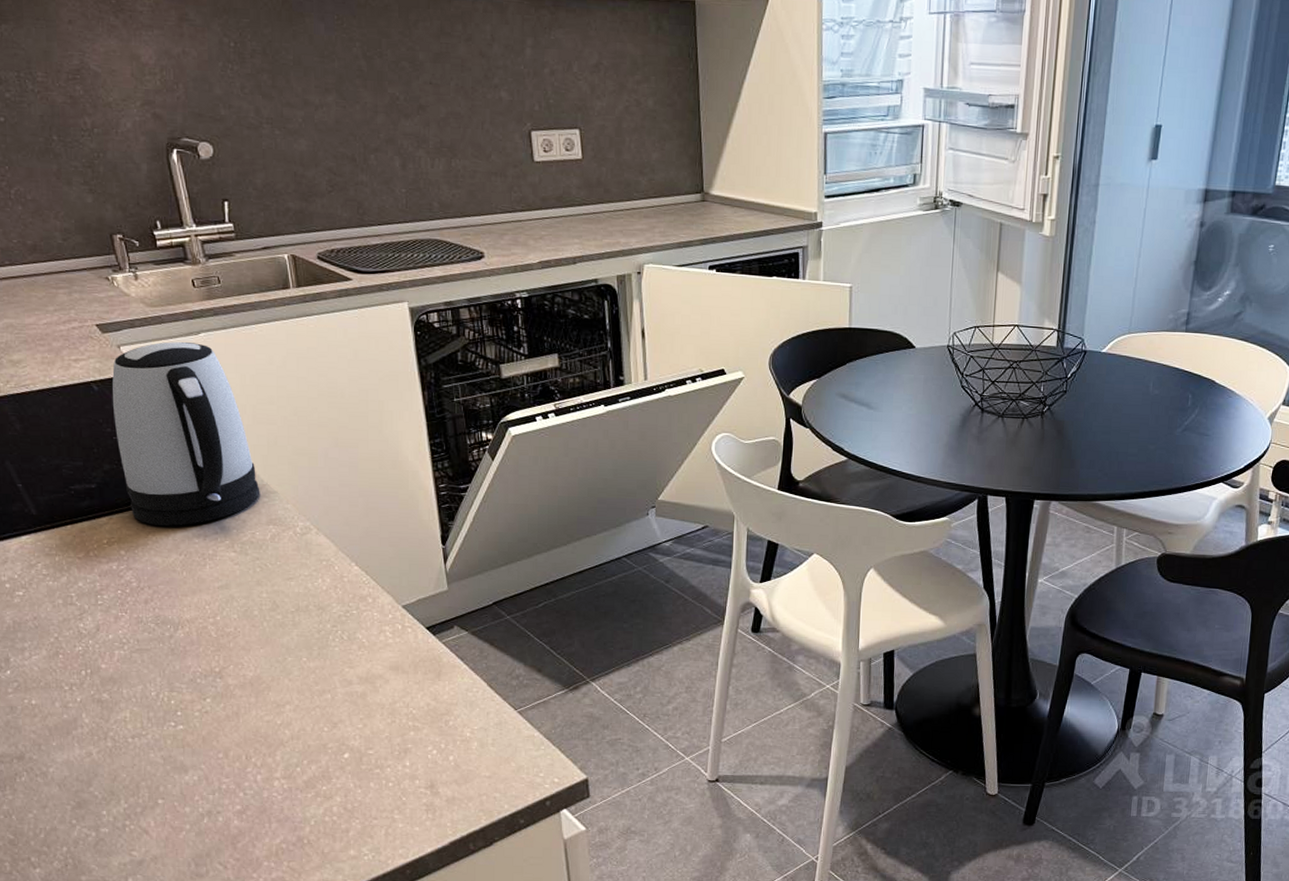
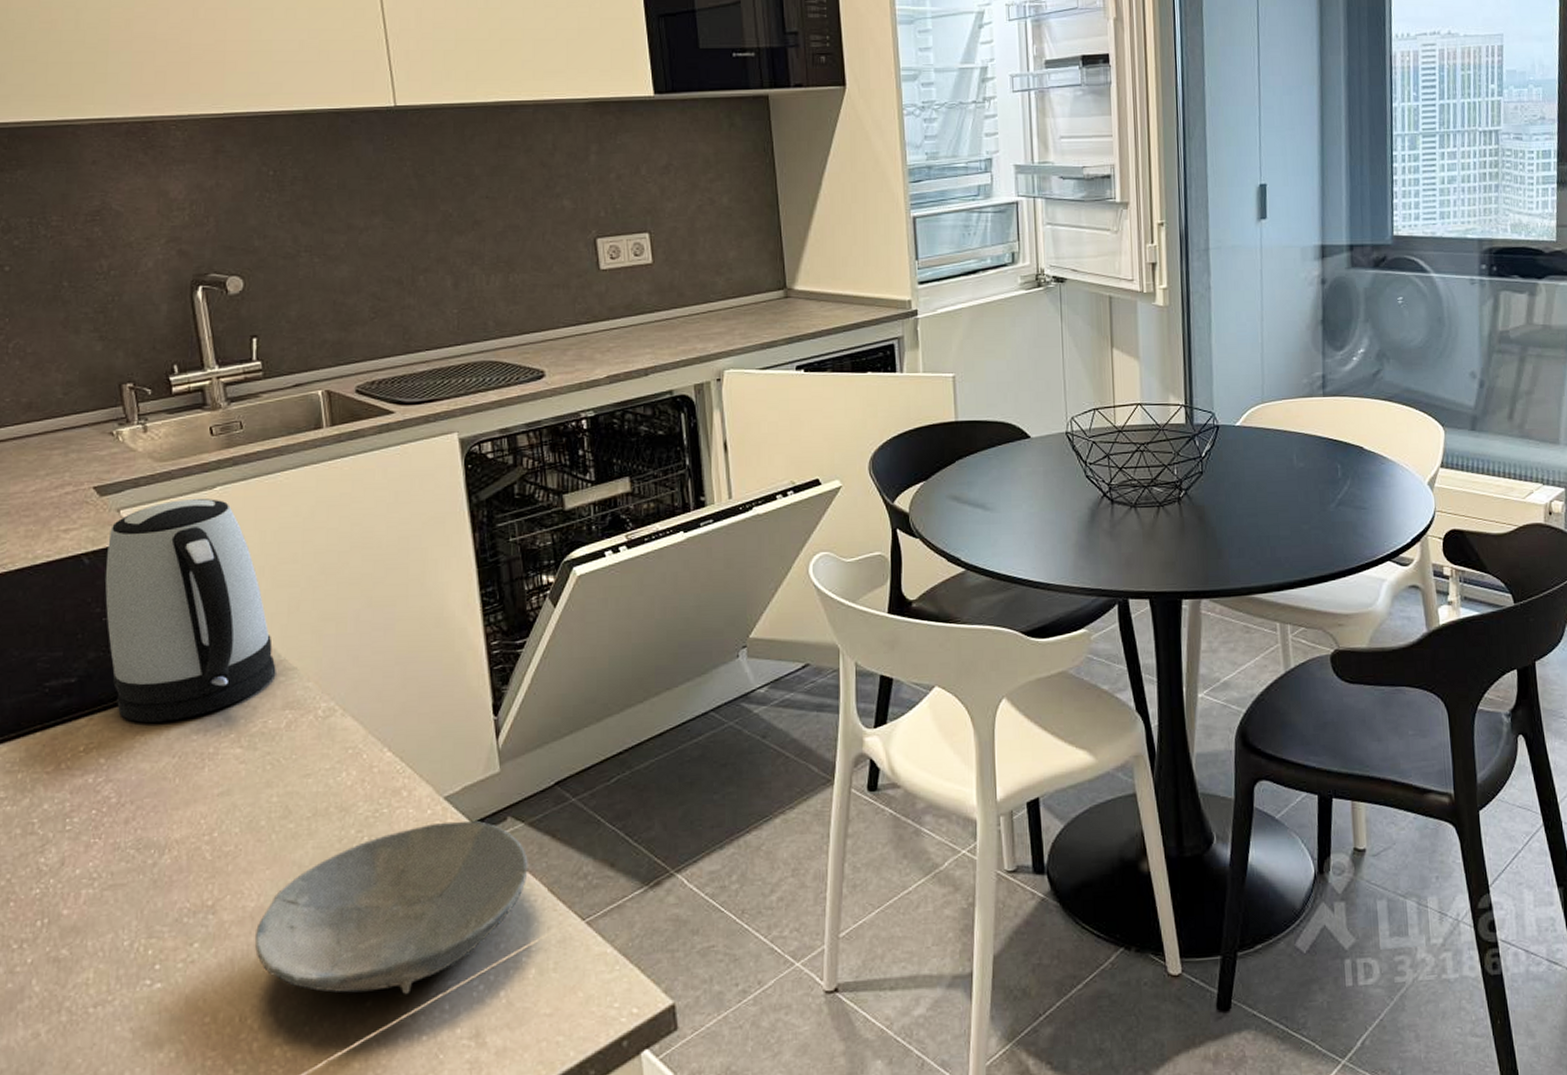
bowl: none [254,625,471,752] -> present [254,820,528,995]

